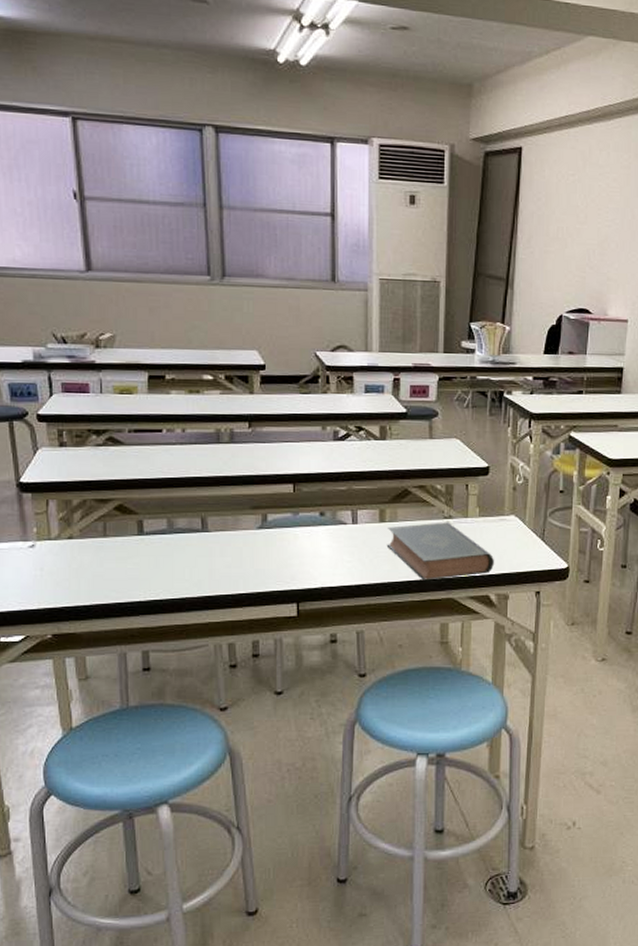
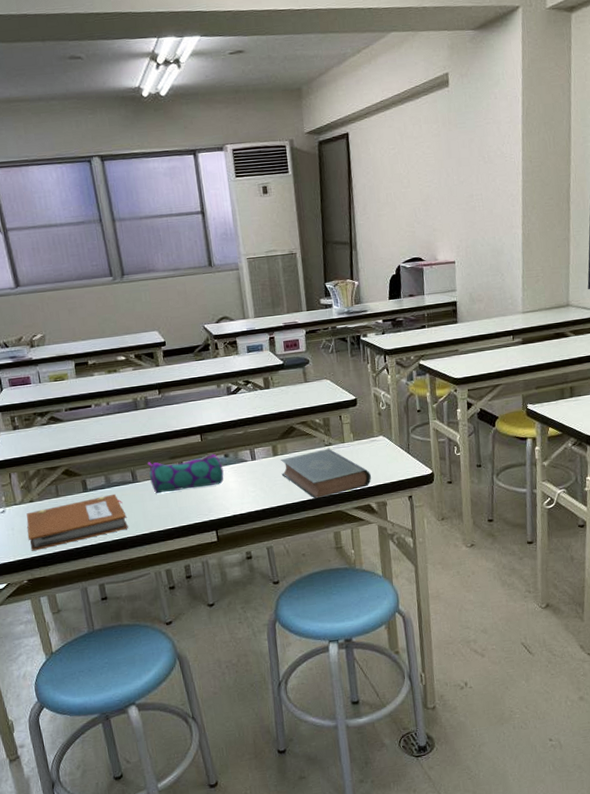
notebook: none [60,542,188,600] -> present [26,493,128,551]
pencil case: none [223,508,316,549] -> present [147,453,224,494]

